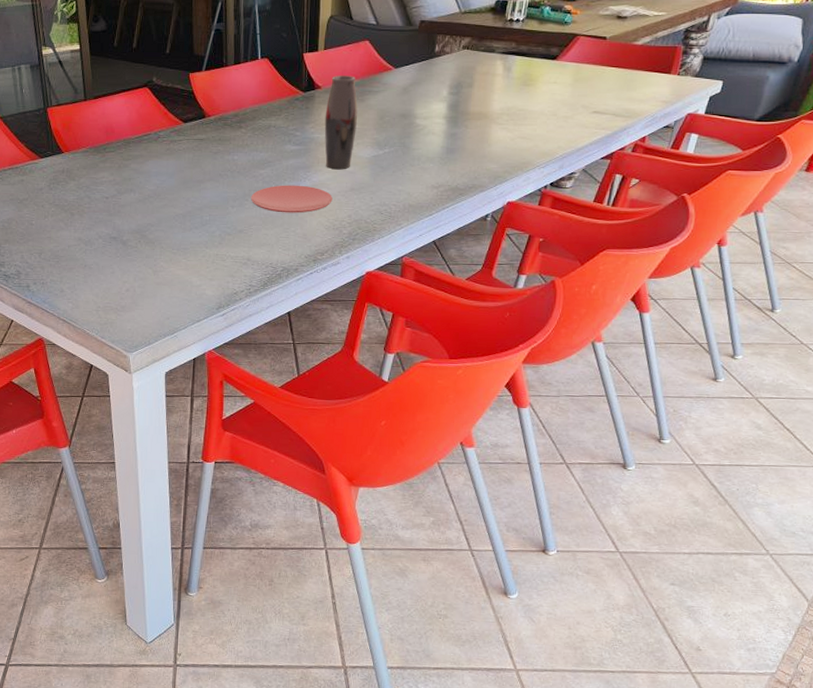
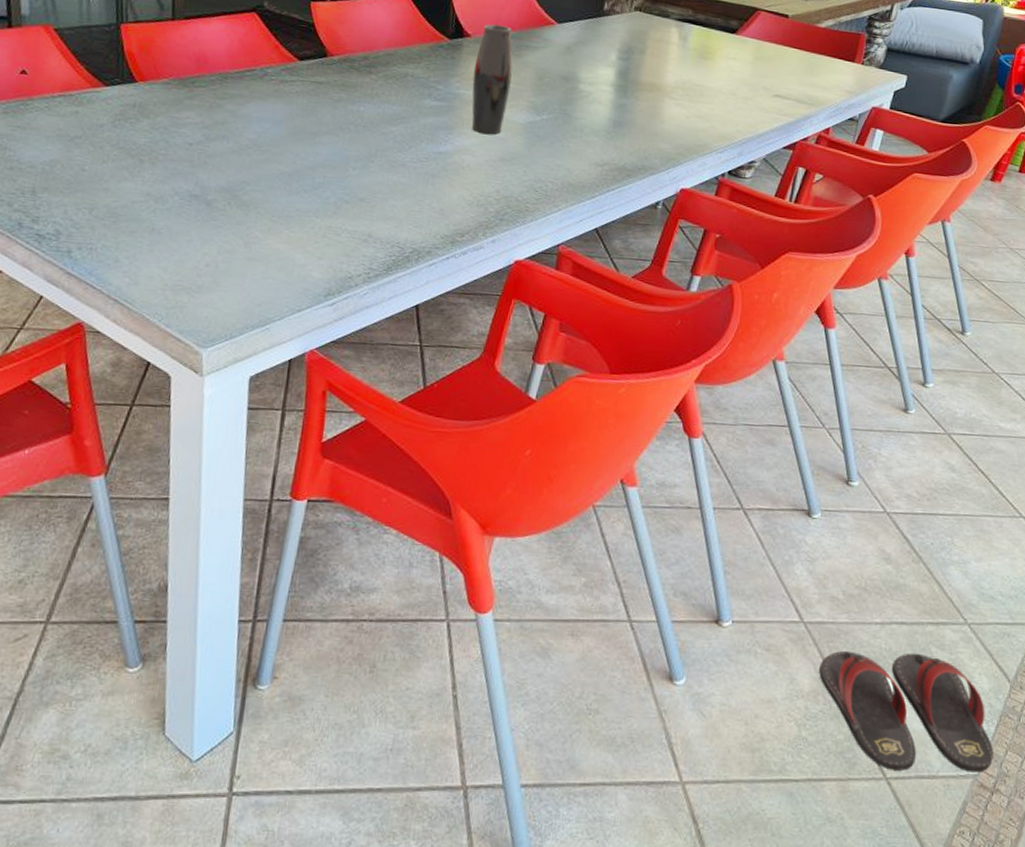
plate: present [251,185,333,213] -> none [377,147,478,183]
sandal: none [633,574,790,671] -> present [819,650,993,773]

